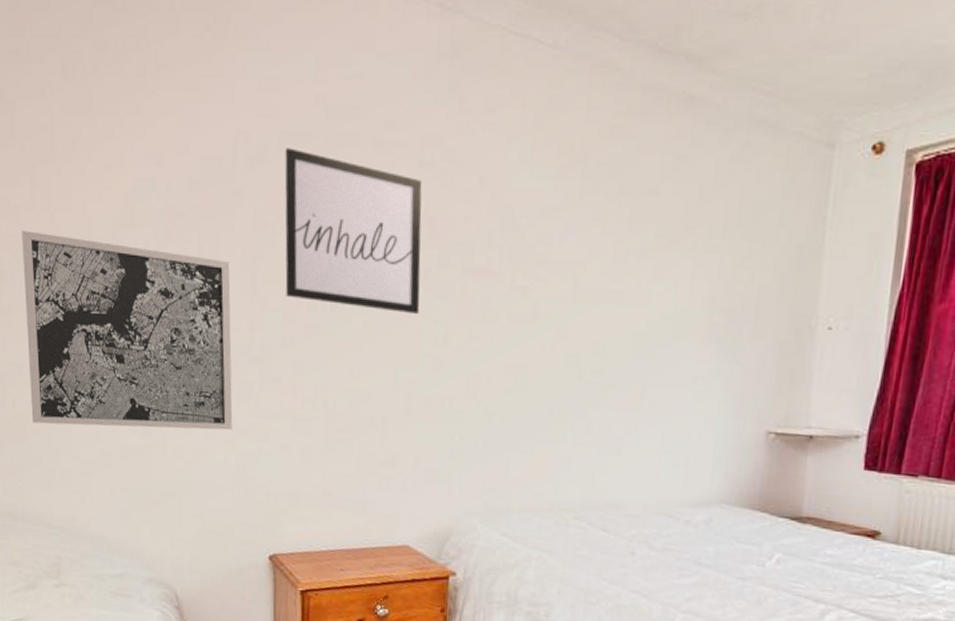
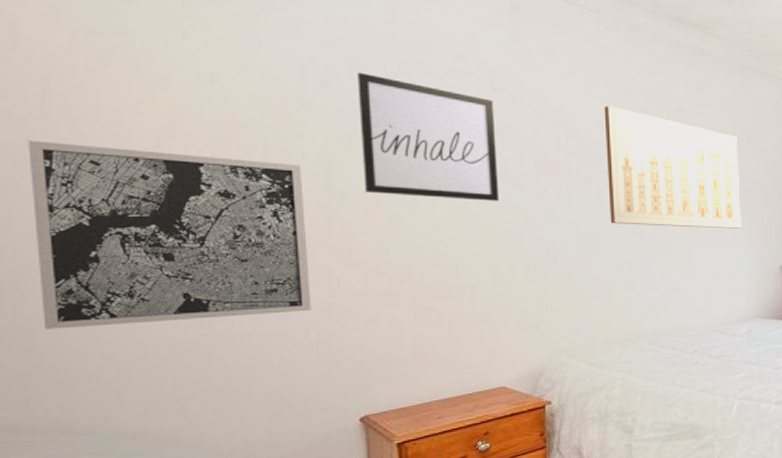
wall art: none [544,186,728,371] -> present [604,106,741,229]

